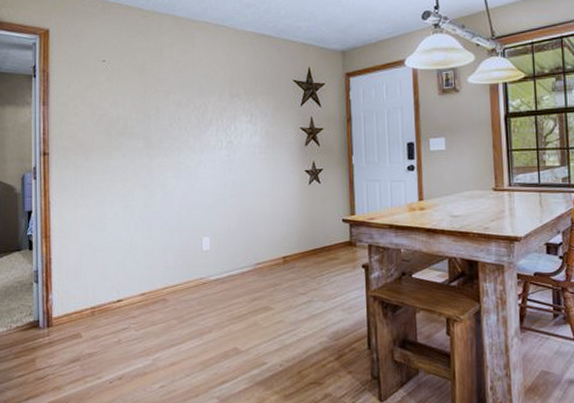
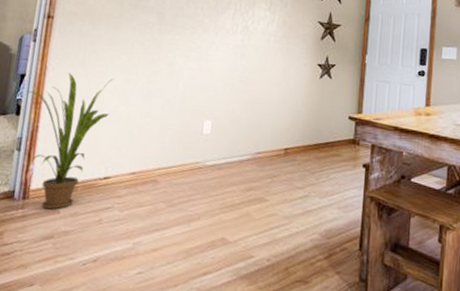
house plant: none [36,205,113,335] -> present [27,73,114,210]

